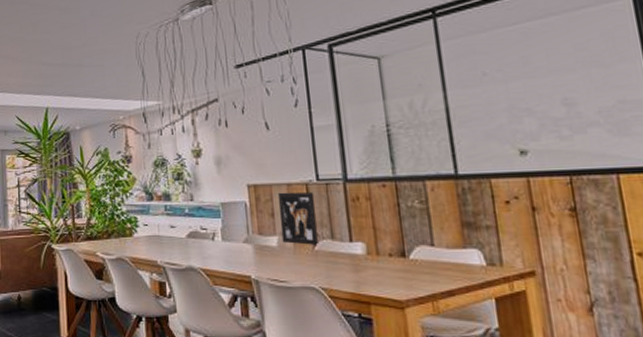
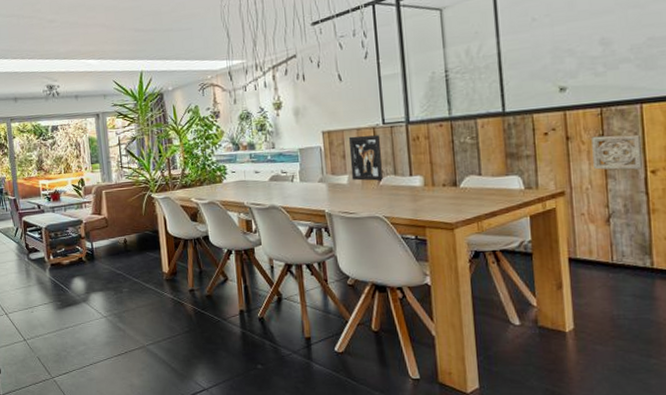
wall ornament: none [562,208,627,250] -> present [591,134,644,170]

